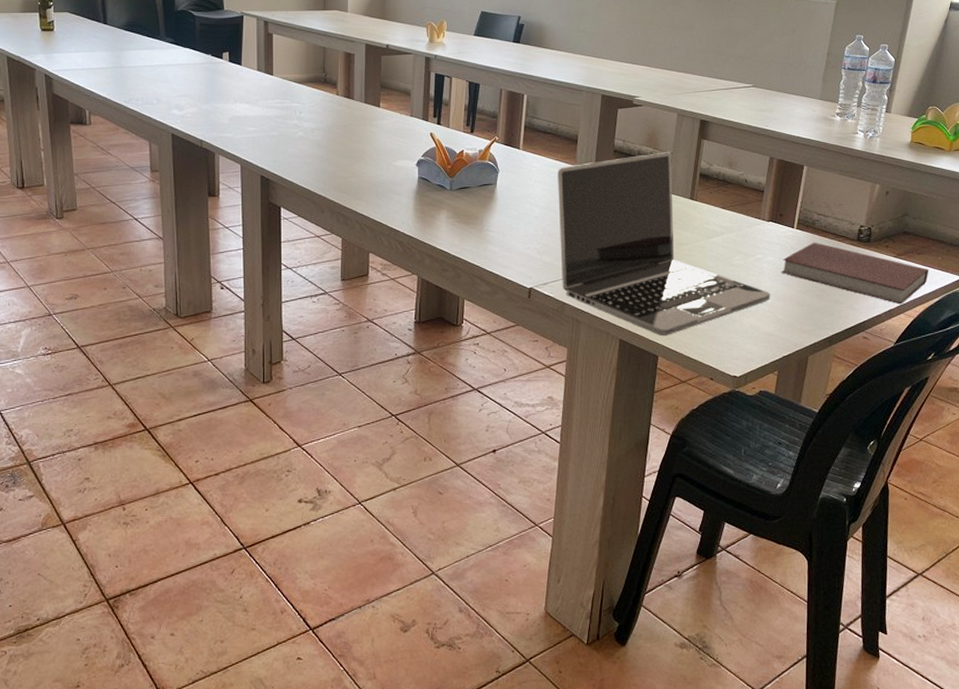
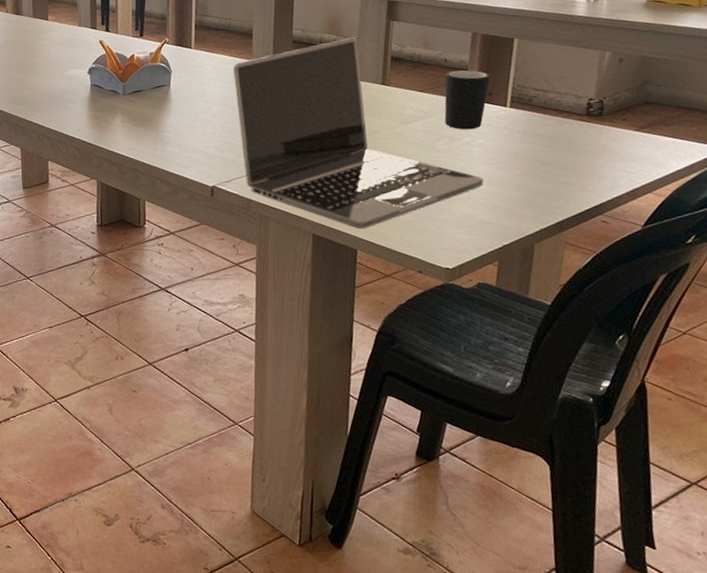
mug: none [742,190,782,247] -> present [444,69,491,130]
notebook: present [780,242,929,305] -> none [494,120,682,183]

